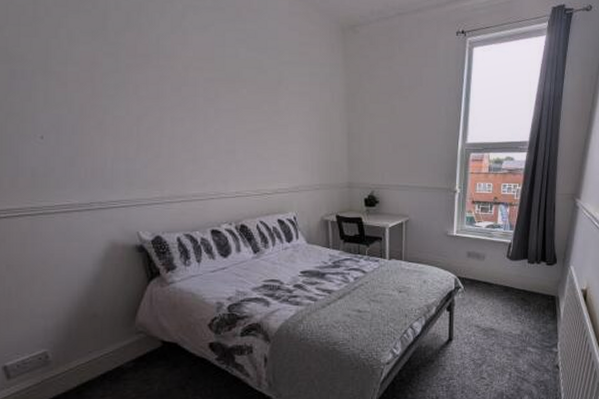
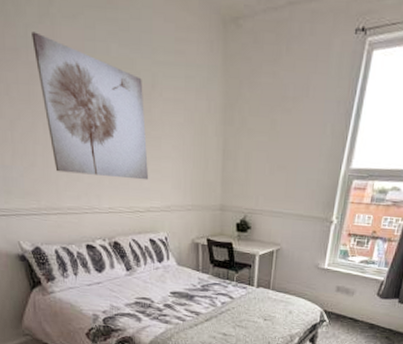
wall art: none [164,40,277,164] -> present [32,31,149,180]

